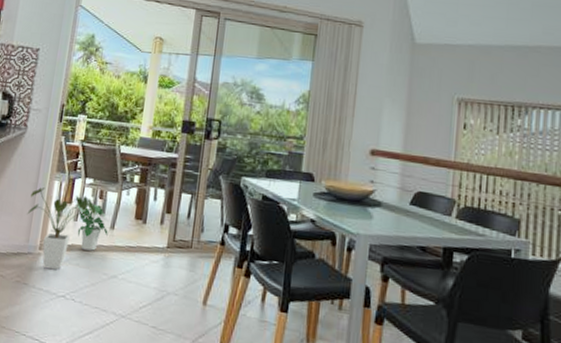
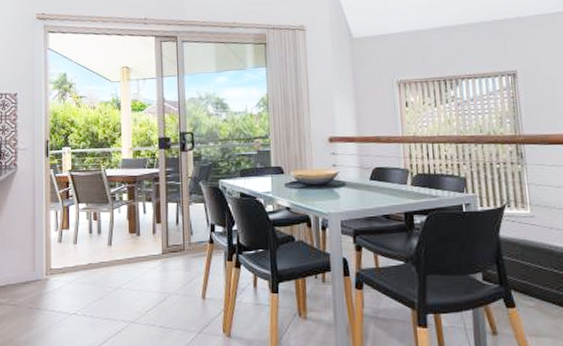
house plant: present [27,187,96,270] -> none [29,219,93,292]
potted plant: present [75,203,108,251] -> none [73,226,107,269]

